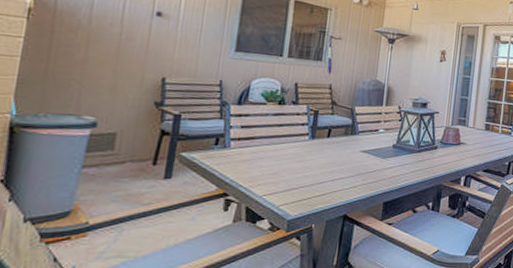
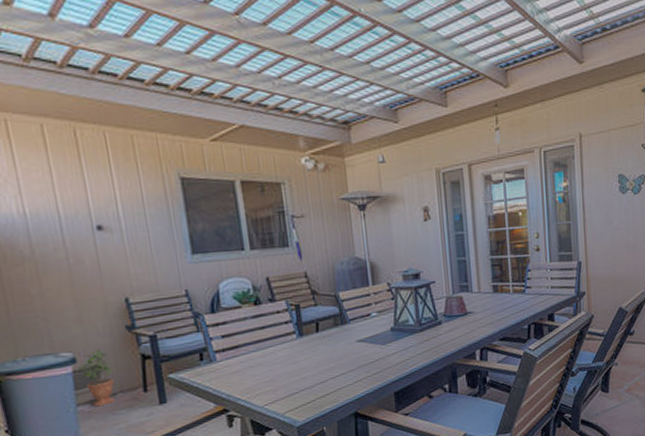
potted plant: none [96,117,129,172] -> present [78,349,115,407]

